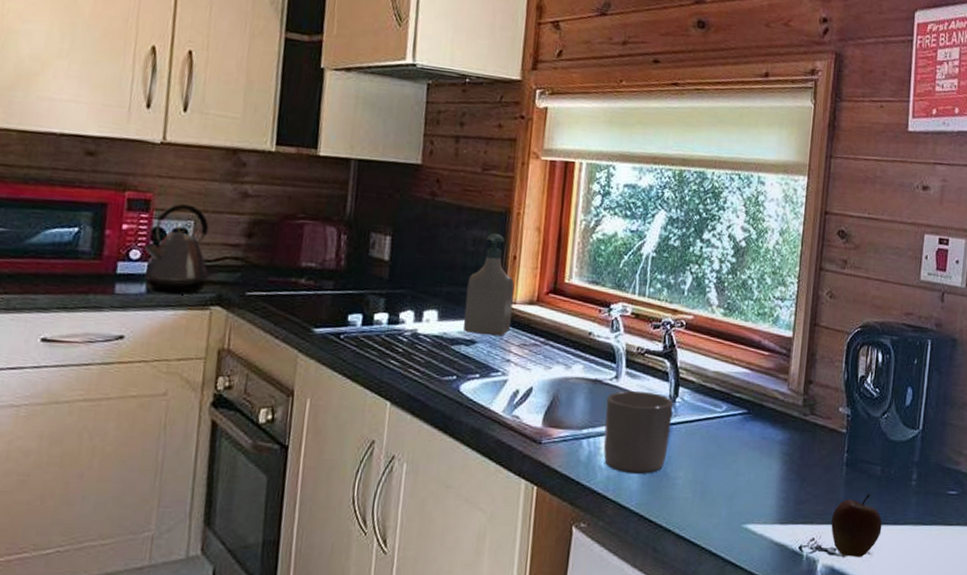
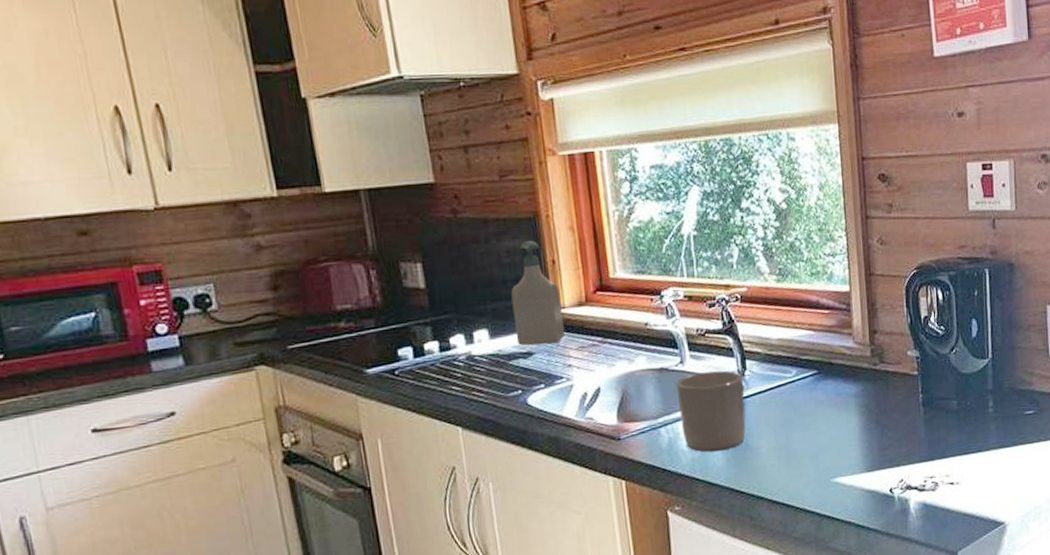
kettle: present [143,203,209,295] -> none [168,268,244,364]
fruit: present [831,493,883,557] -> none [916,428,967,490]

